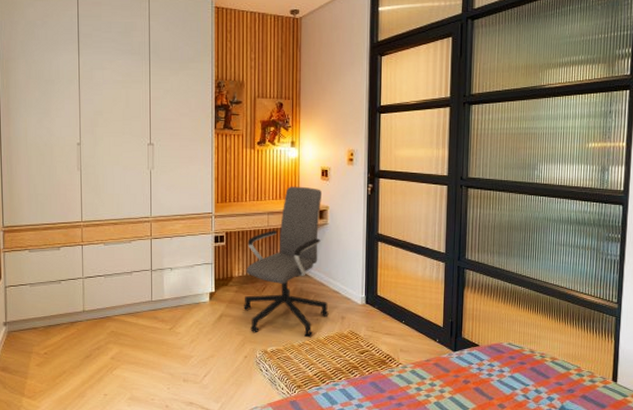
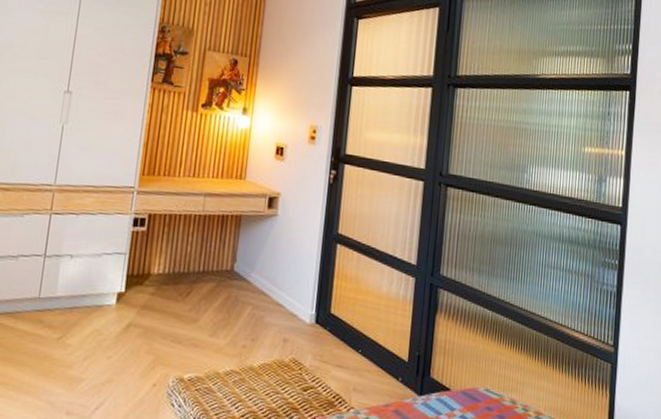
office chair: present [244,186,329,338] -> none [159,163,274,364]

